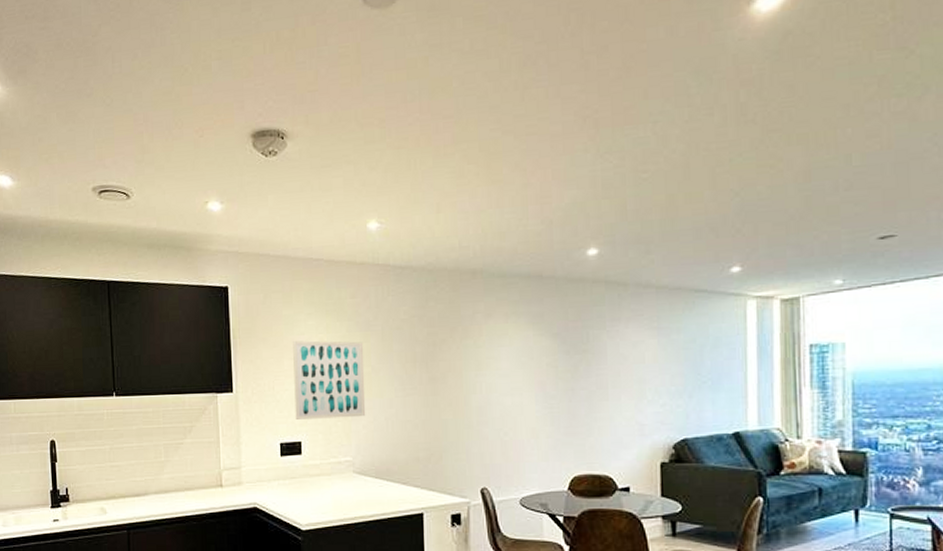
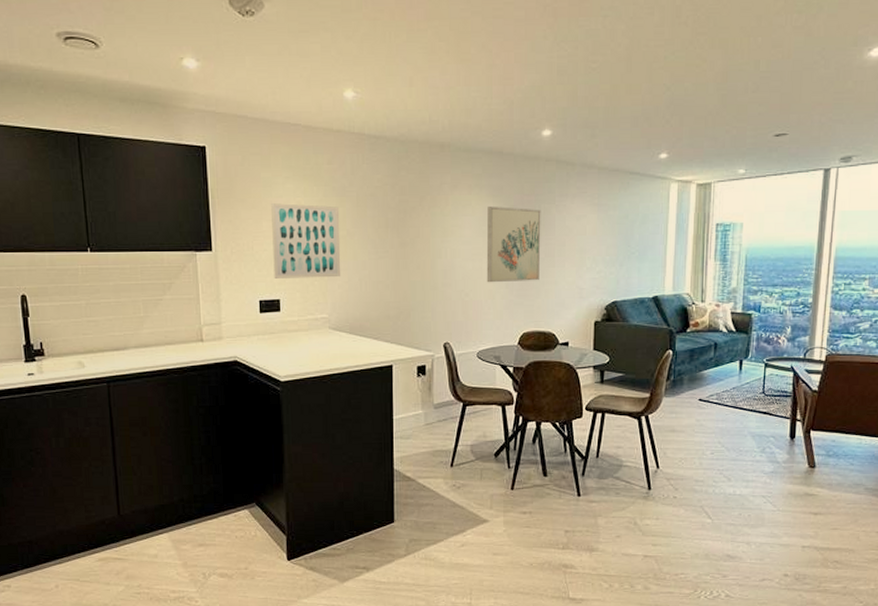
wall art: none [527,334,591,420] -> present [486,205,541,283]

